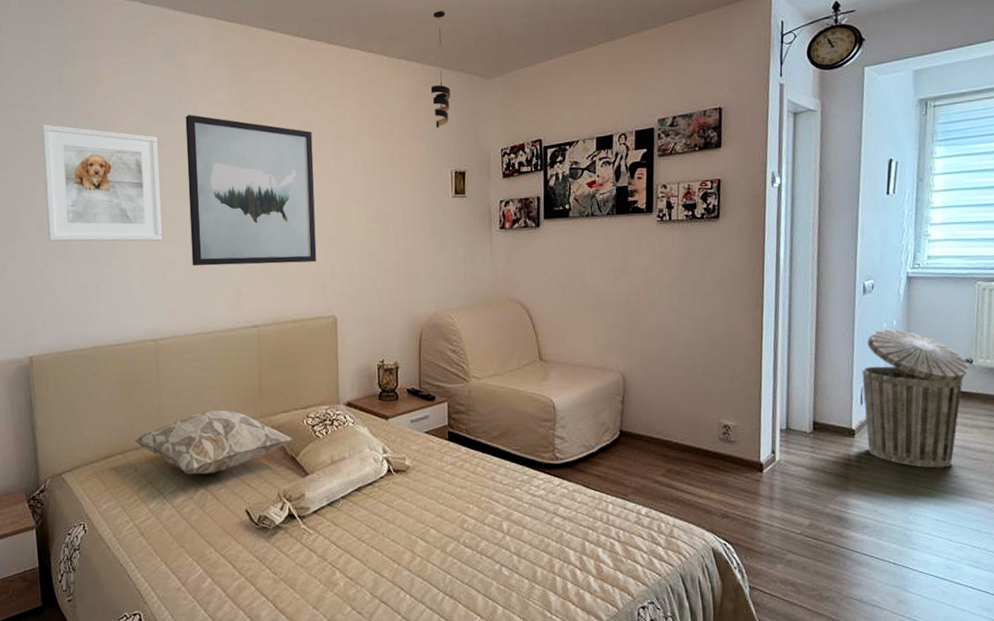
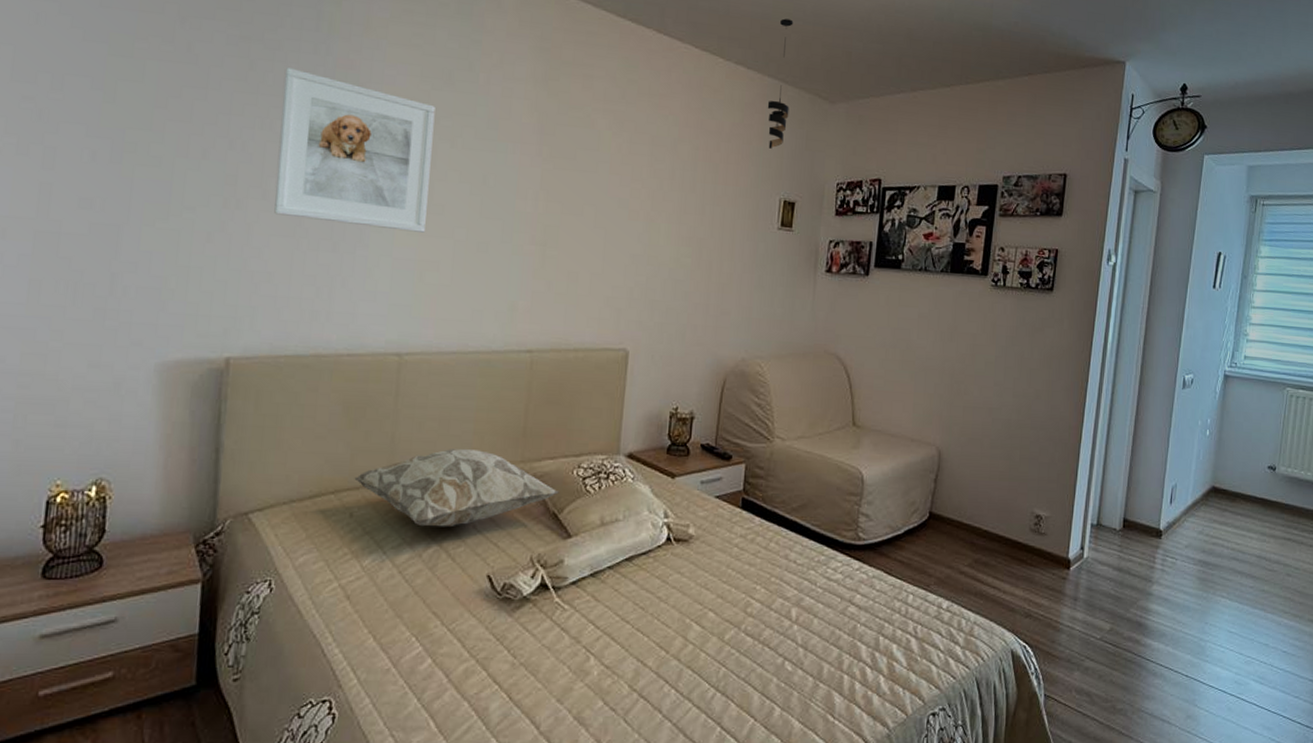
wall art: present [185,114,317,266] -> none [459,85,626,283]
trash can: present [862,329,969,469] -> none [1173,427,1272,577]

